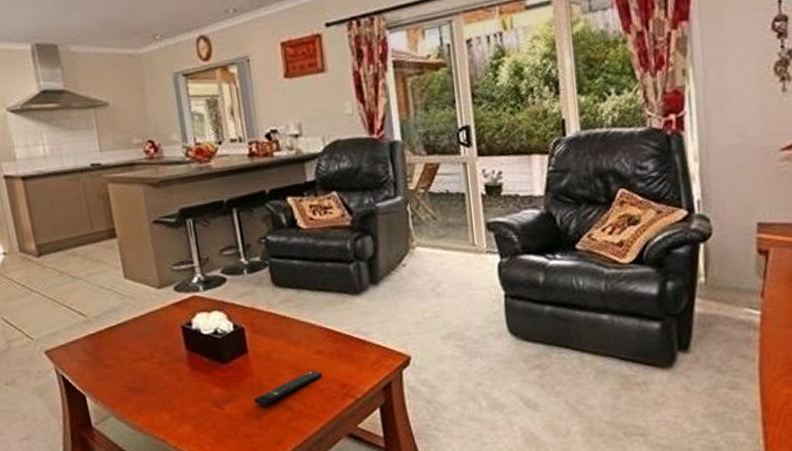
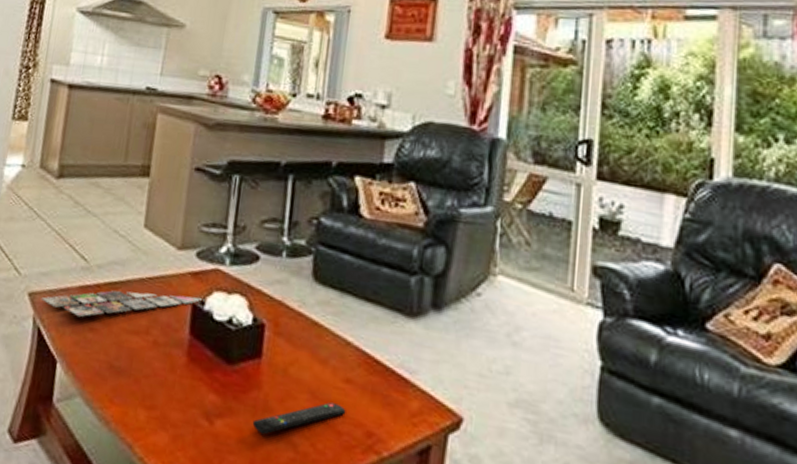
magazine: none [56,320,191,360] -> present [40,290,205,318]

